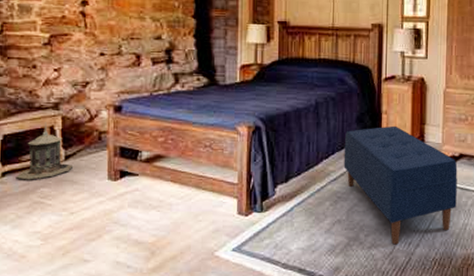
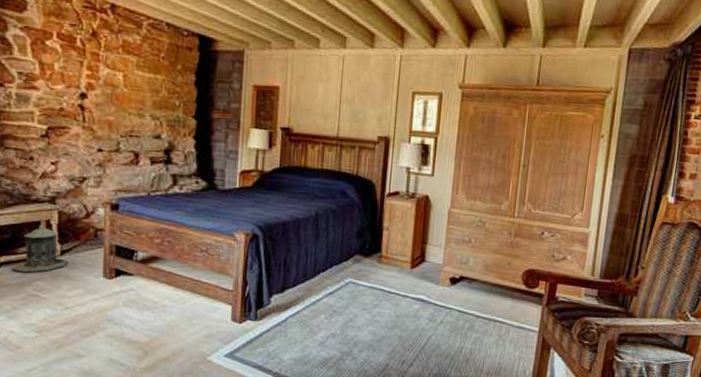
bench: present [343,125,458,245] -> none [341,243,457,363]

